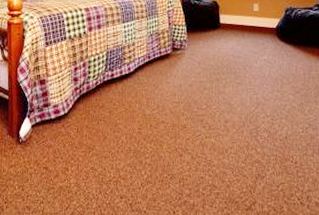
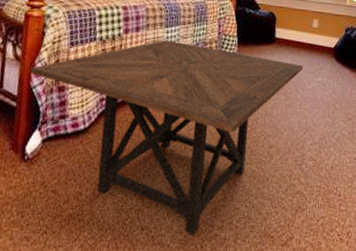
side table: none [16,34,249,202] -> present [30,40,304,235]

